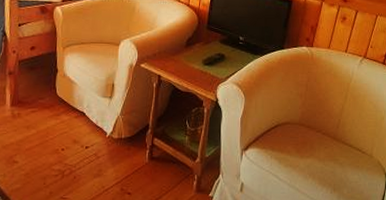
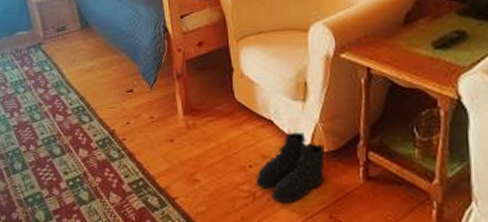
boots: none [66,122,122,180] -> present [256,131,325,204]

